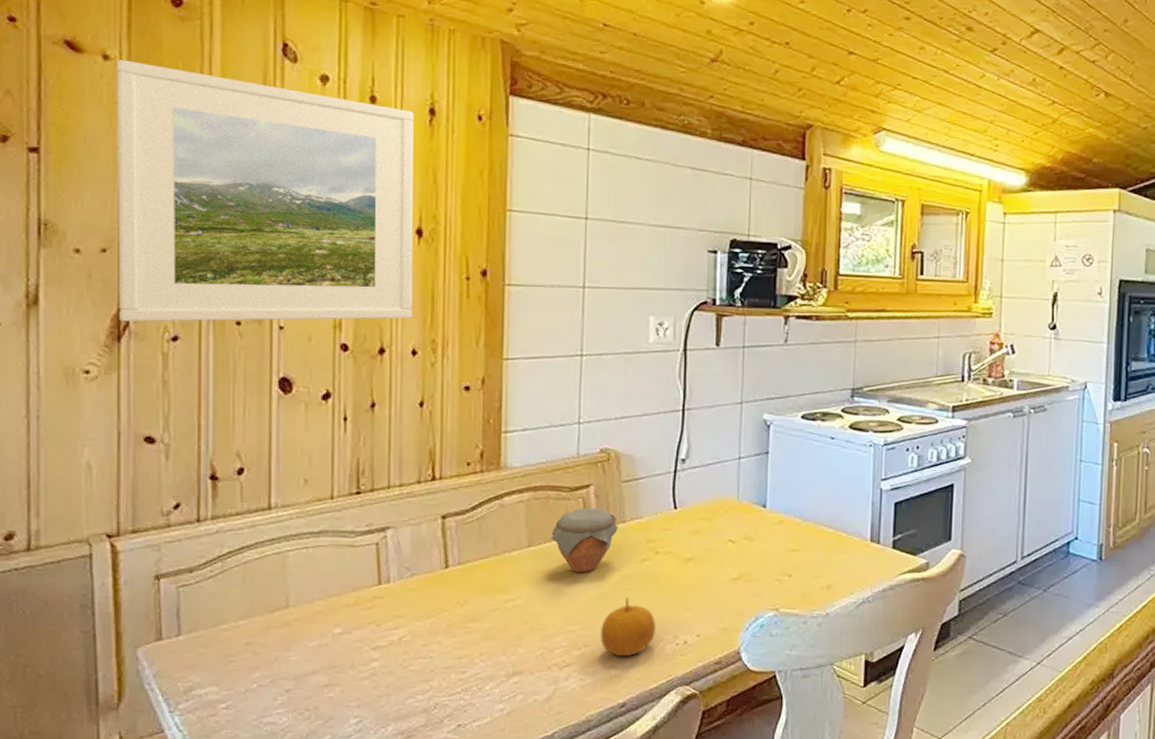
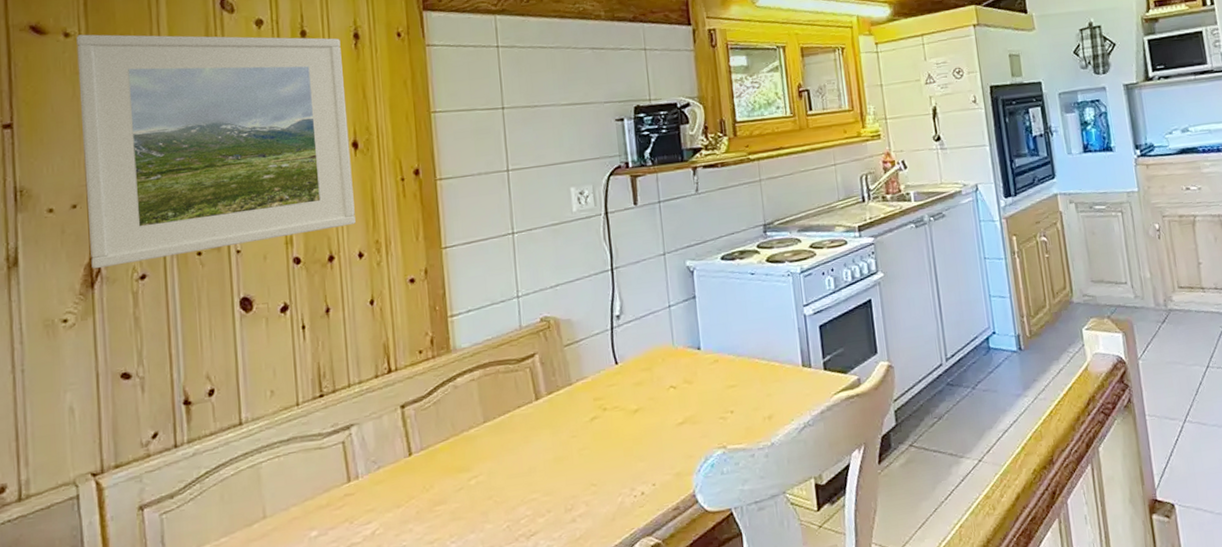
jar: present [551,507,618,573] -> none [504,375,566,441]
fruit: present [601,597,657,657] -> none [561,457,614,517]

